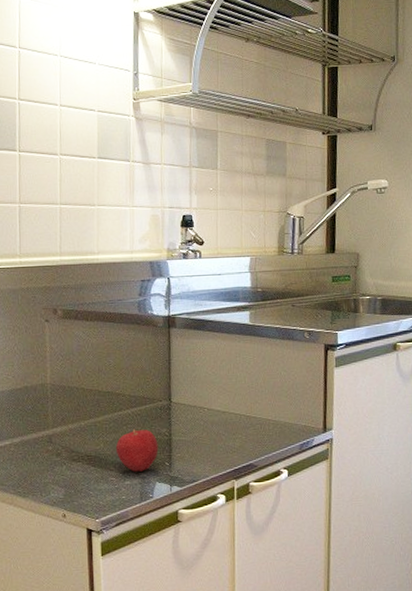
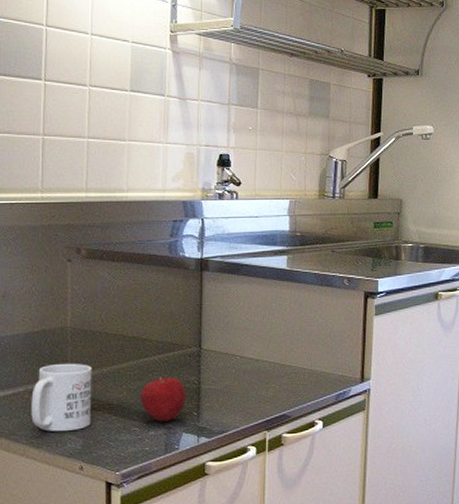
mug: none [17,417,72,482] -> present [31,363,92,432]

